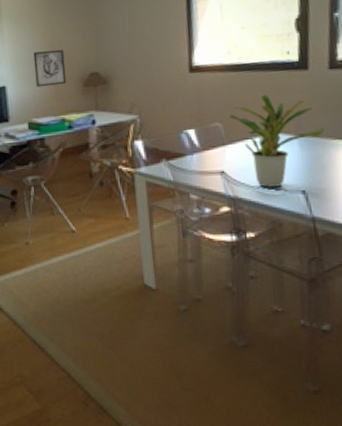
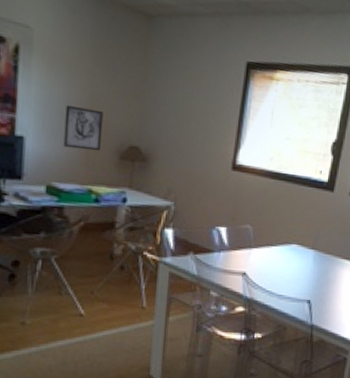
potted plant: present [228,95,325,188] -> none [259,207,336,294]

